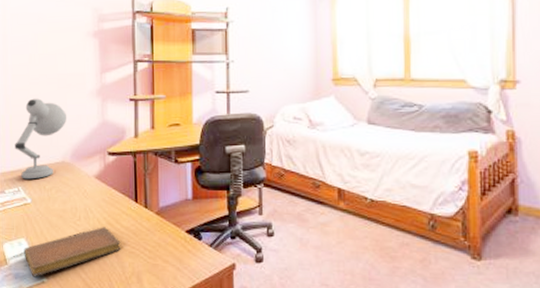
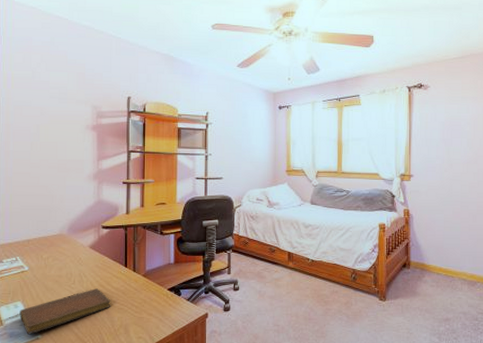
desk lamp: present [15,98,68,180] -> none [14,180,66,250]

